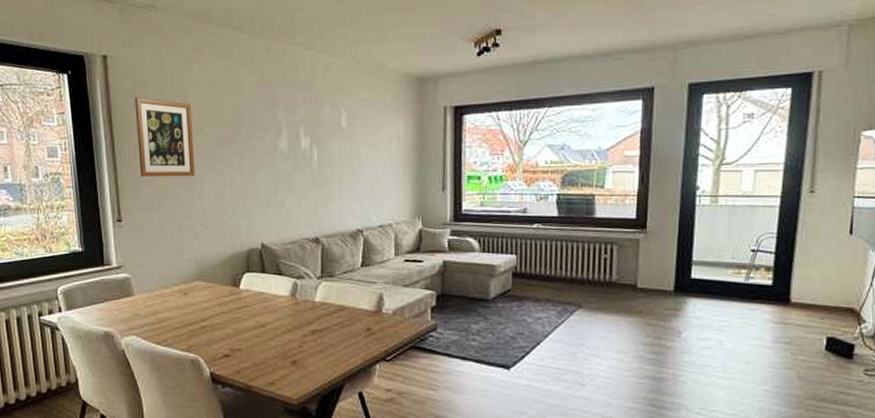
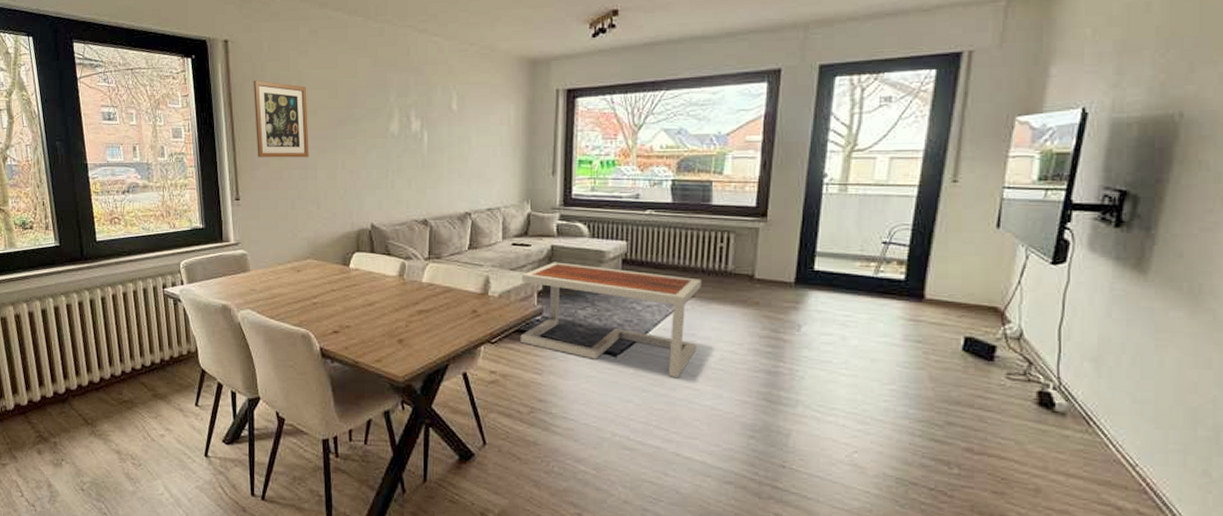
coffee table: none [415,277,588,389] -> present [520,262,702,379]

